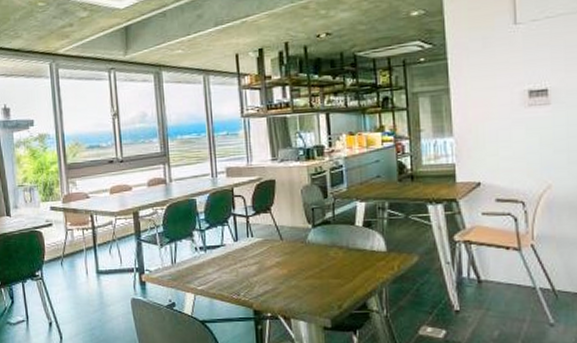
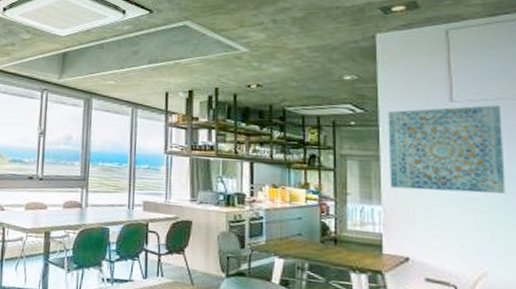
wall art: none [455,22,567,118] -> present [388,105,506,194]

